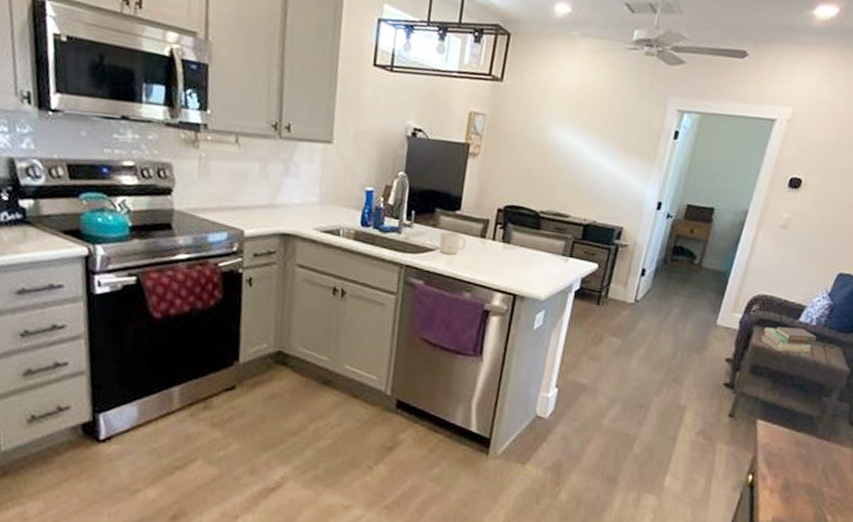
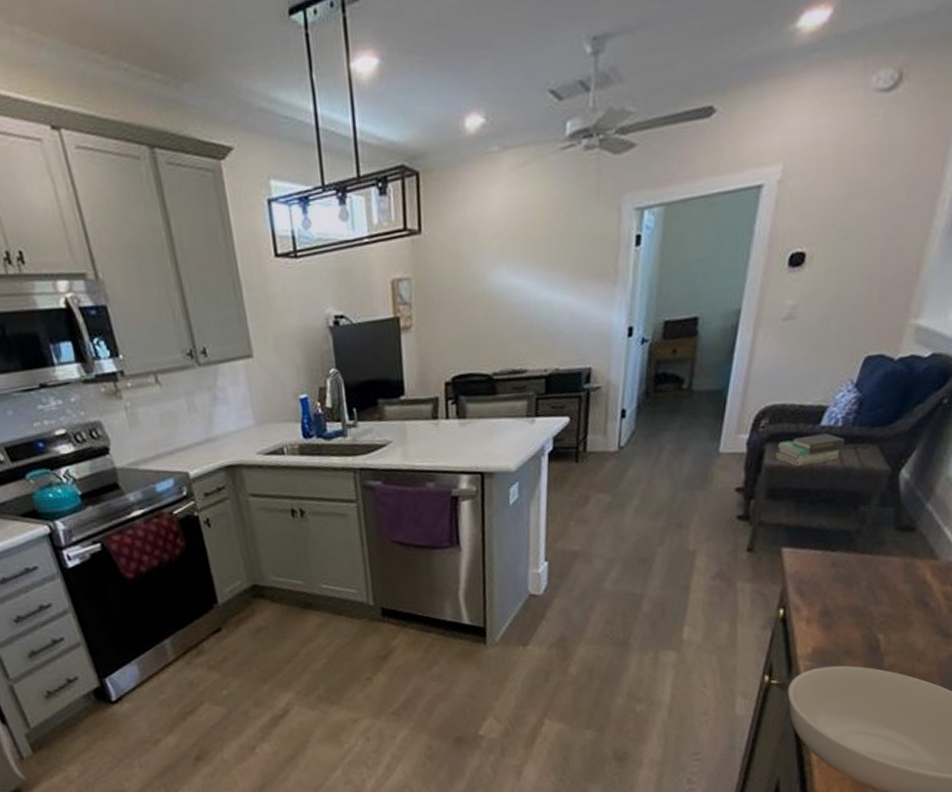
mug: present [439,231,466,255] -> none [388,420,418,447]

